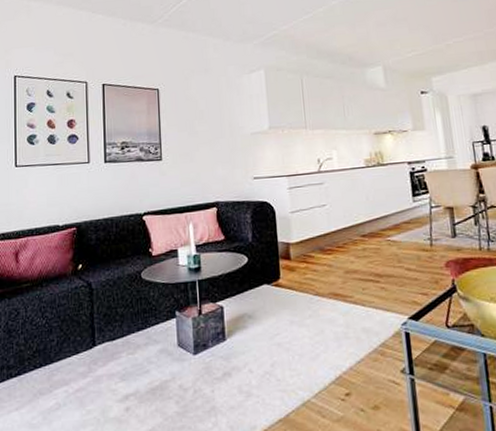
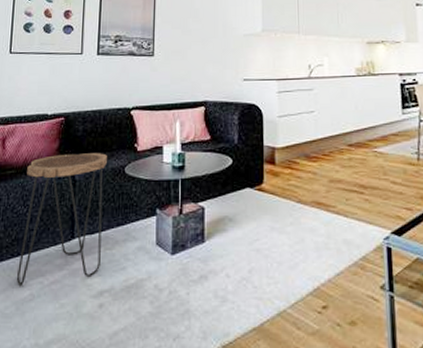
side table: none [42,260,124,396] -> present [17,153,107,286]

